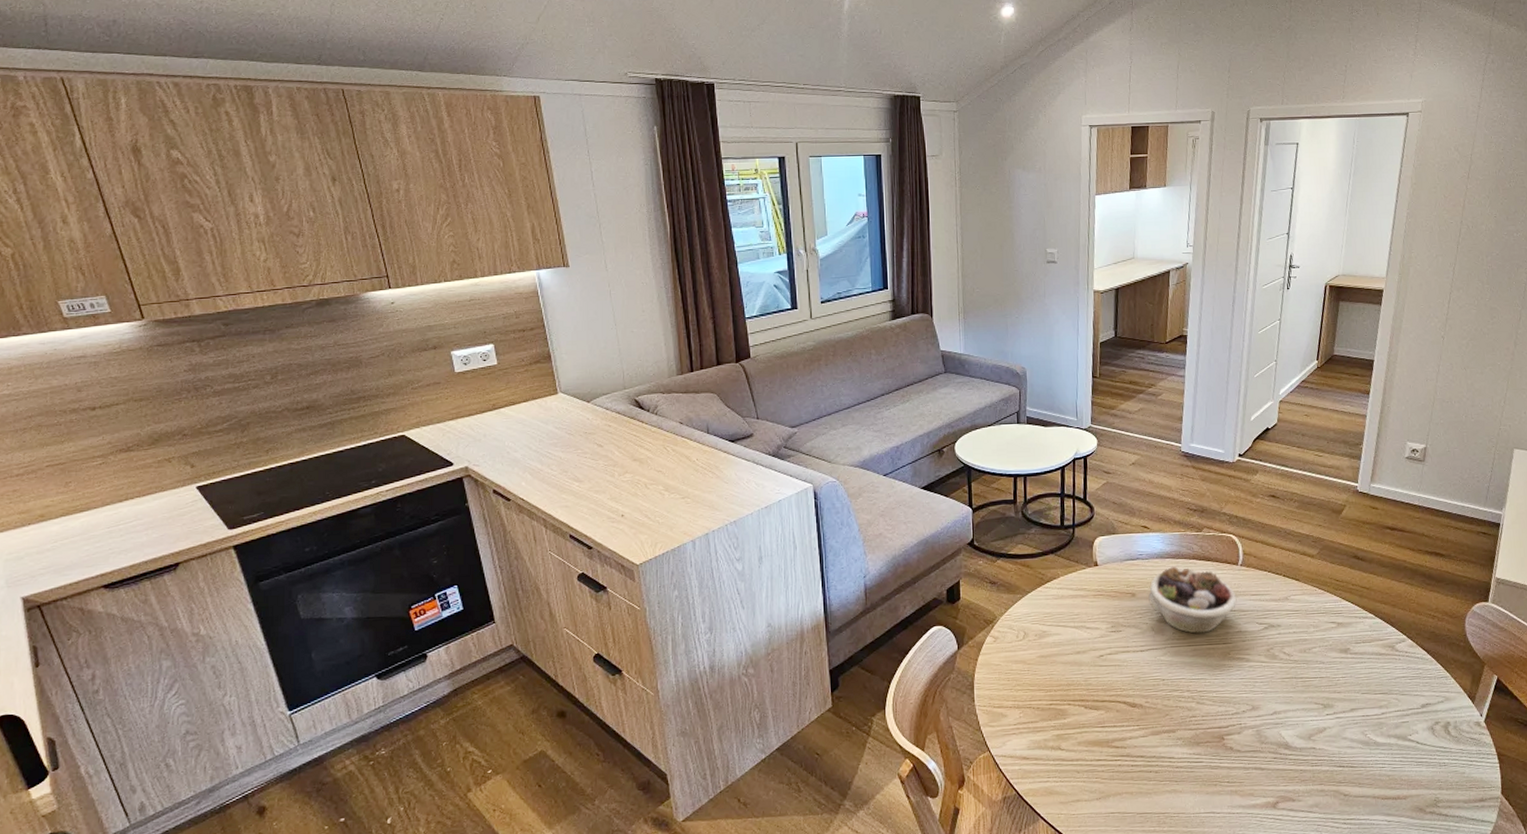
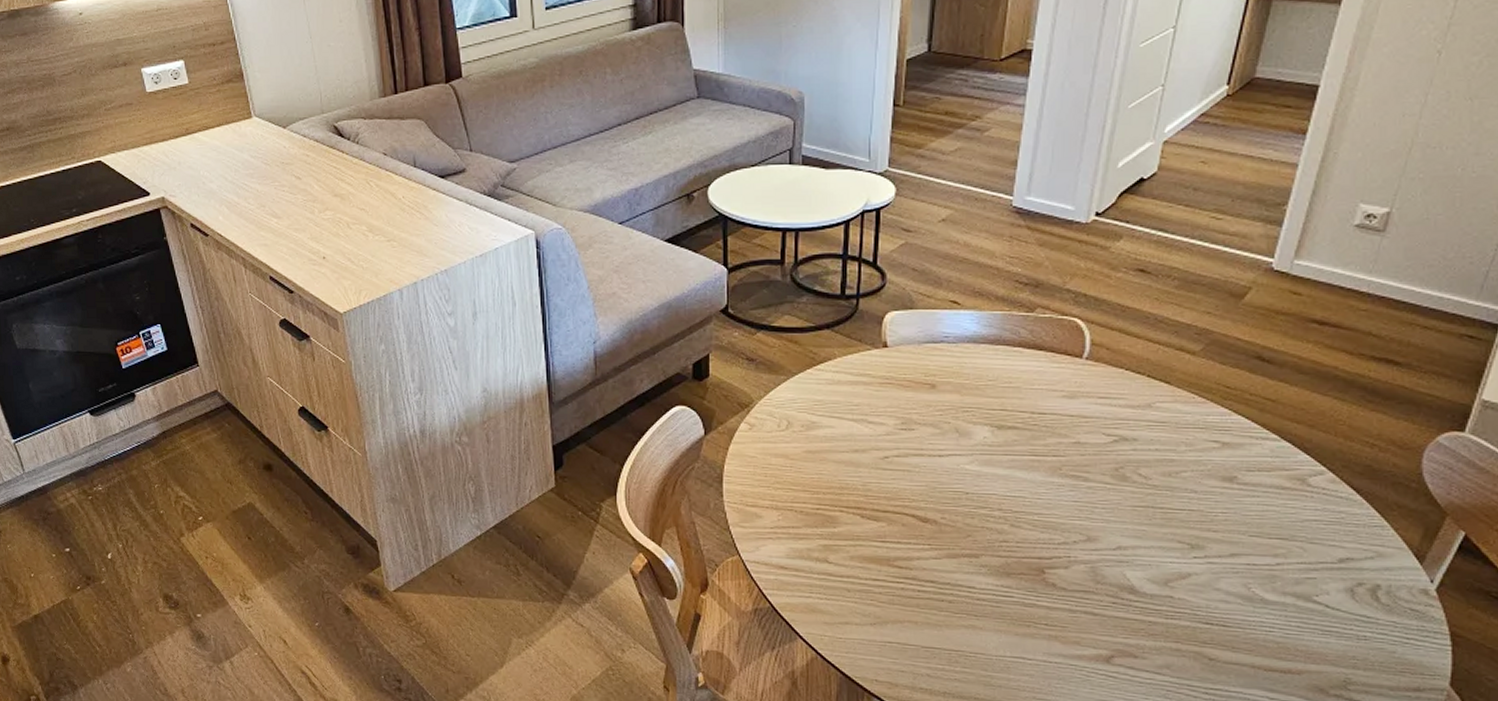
succulent planter: present [1148,567,1237,634] -> none [954,355,1077,441]

